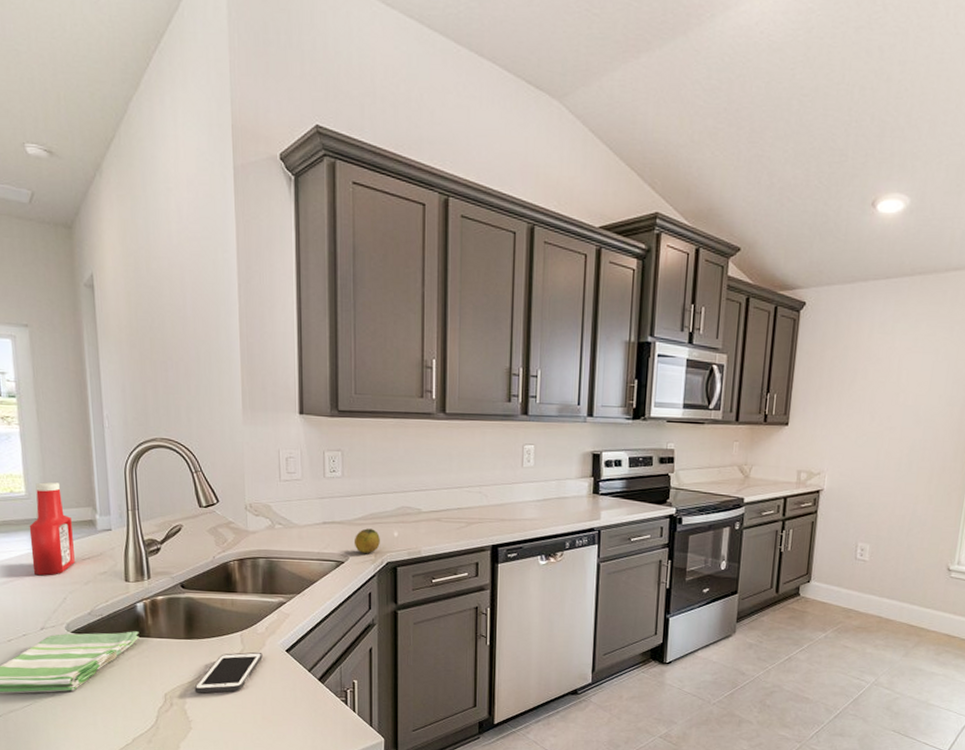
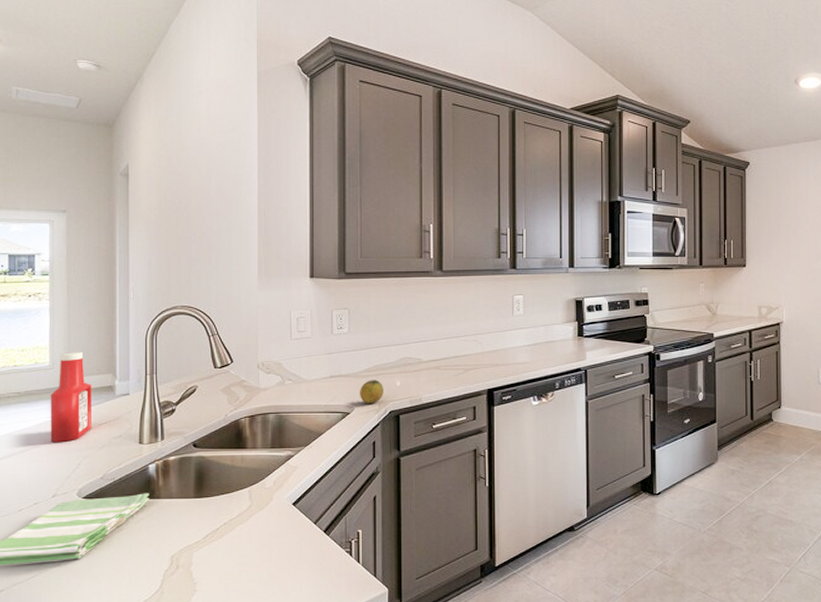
cell phone: present [194,652,263,693] -> none [201,507,270,553]

